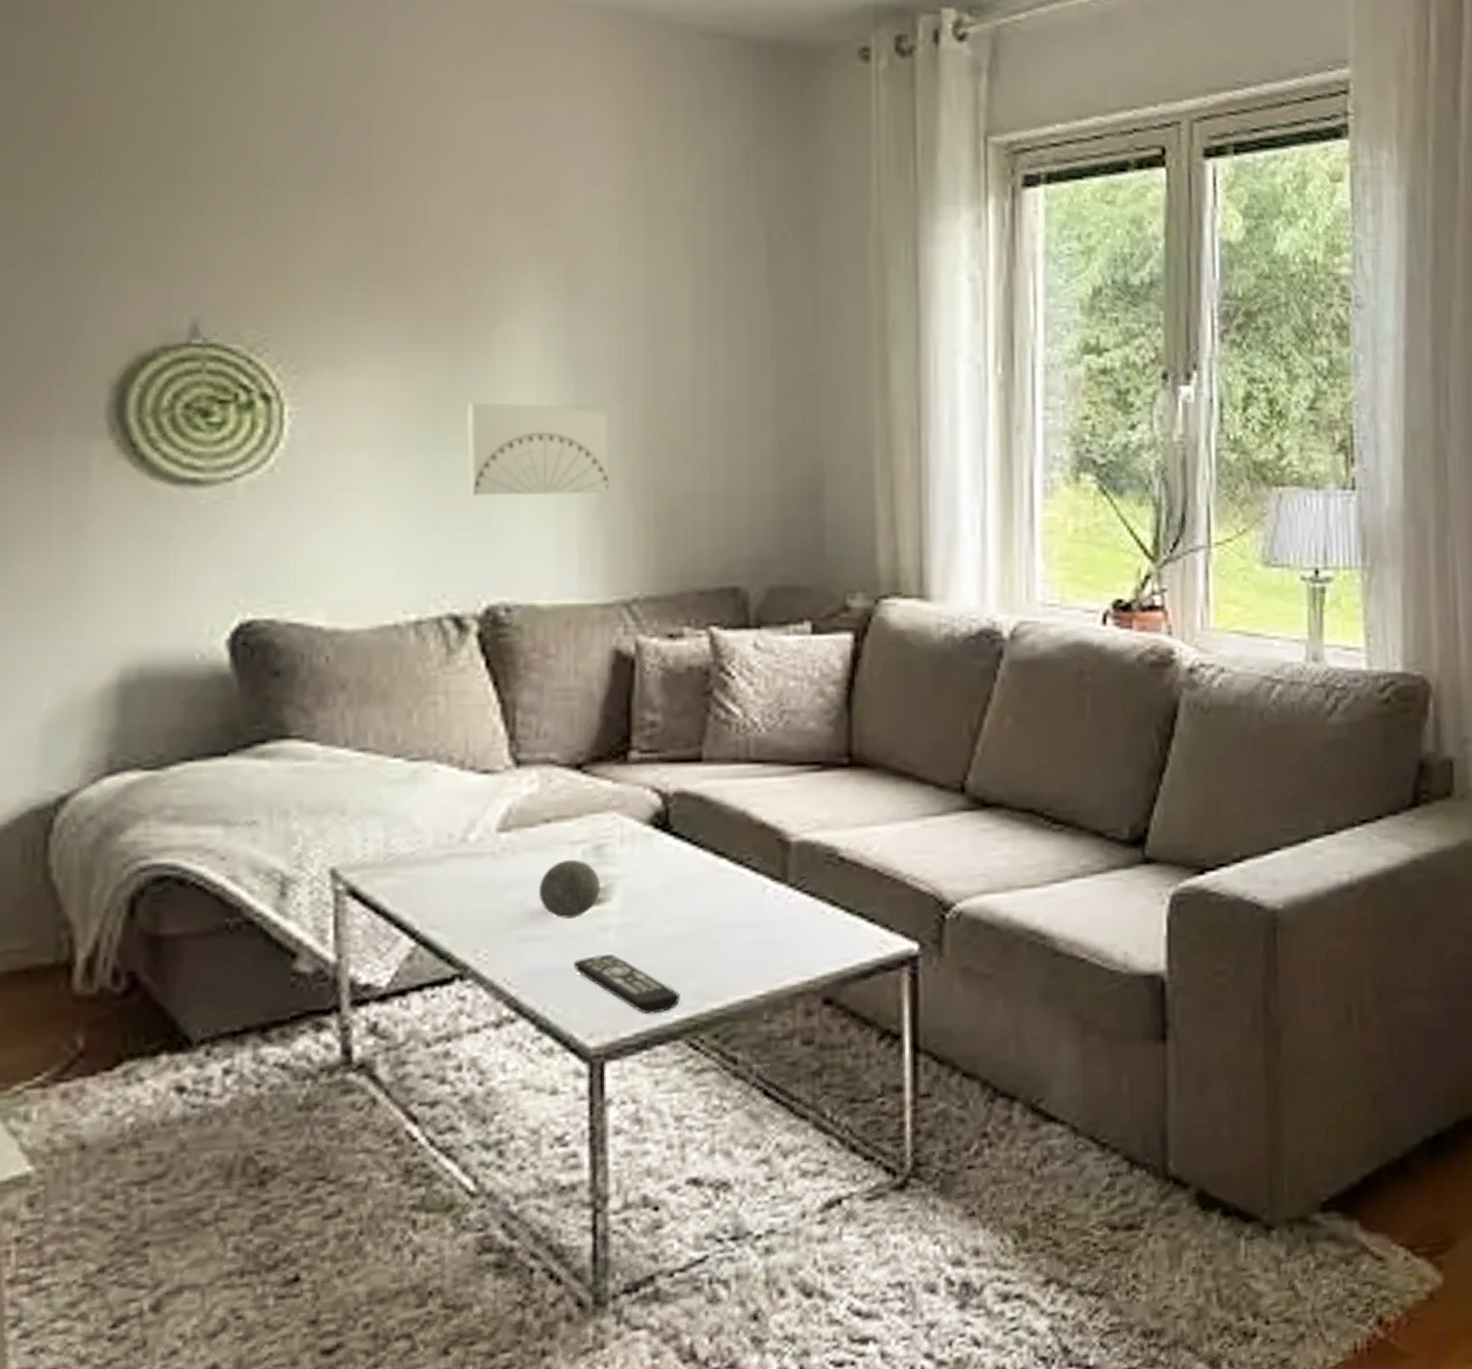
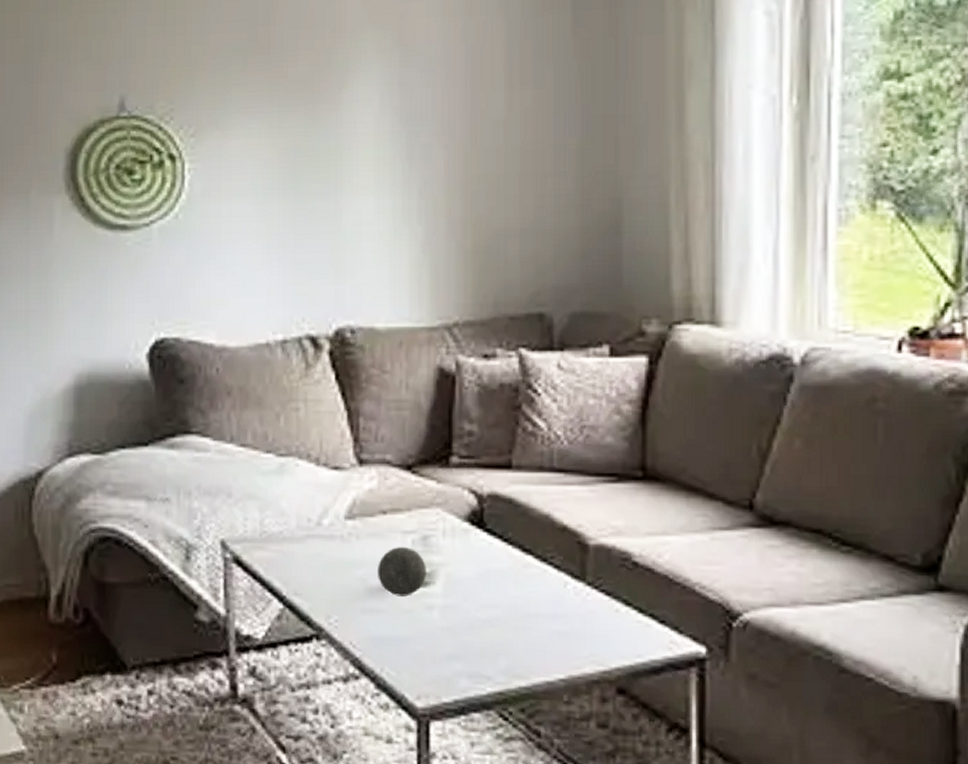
wall art: present [467,402,609,496] -> none [321,152,434,234]
remote control: present [573,954,680,1015] -> none [404,630,492,686]

